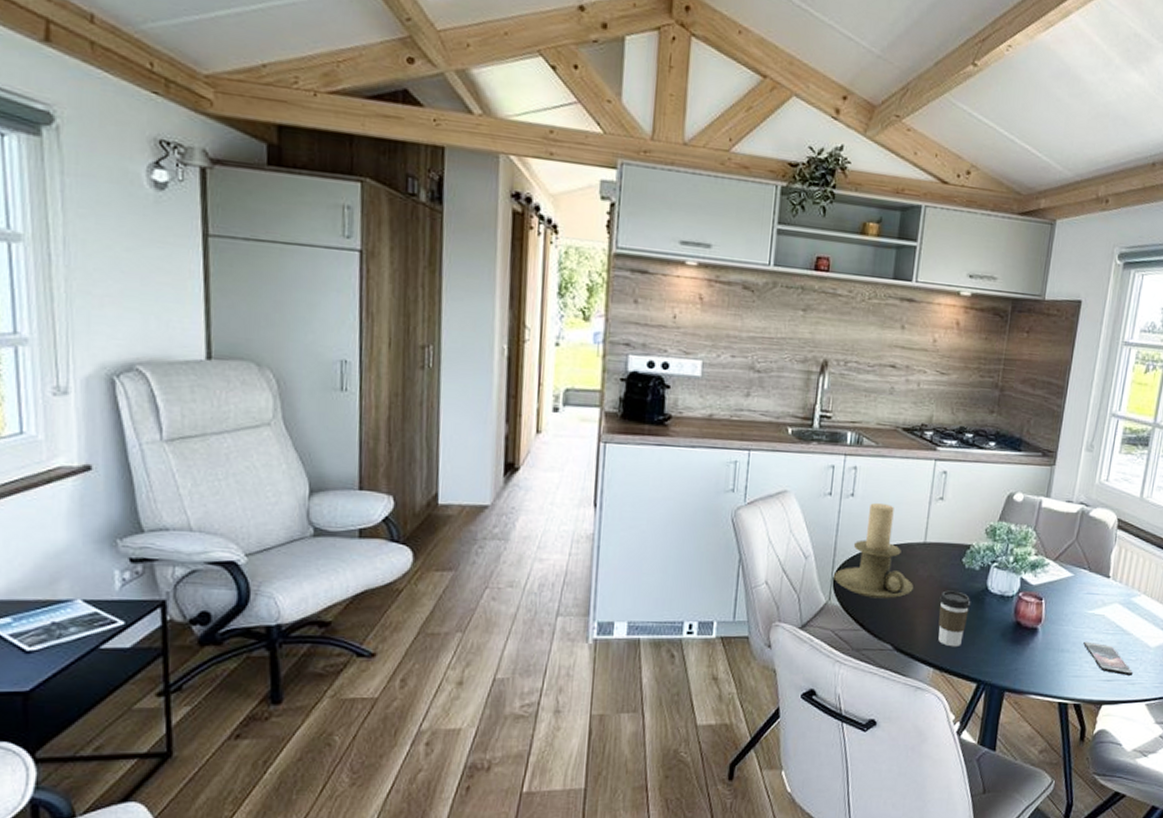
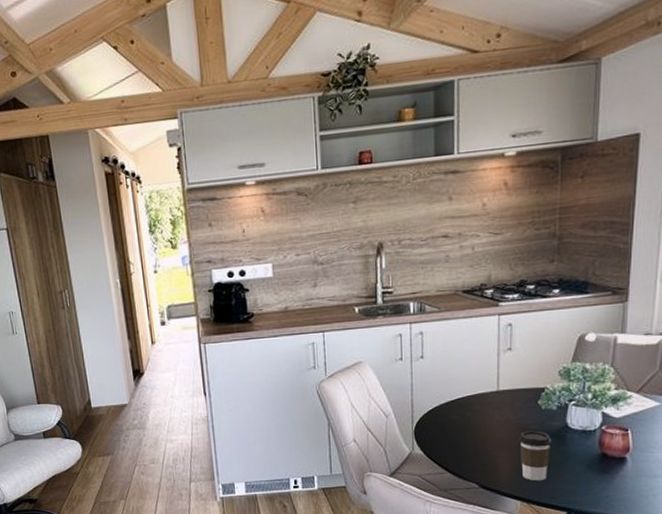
candle holder: present [834,502,914,599] -> none [414,360,493,445]

